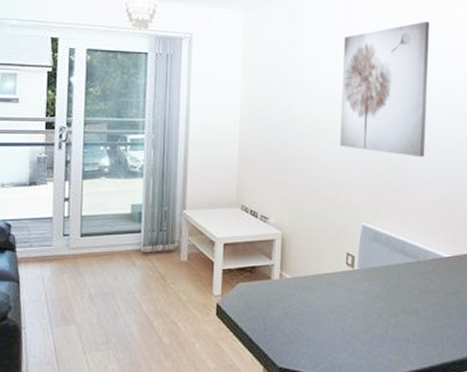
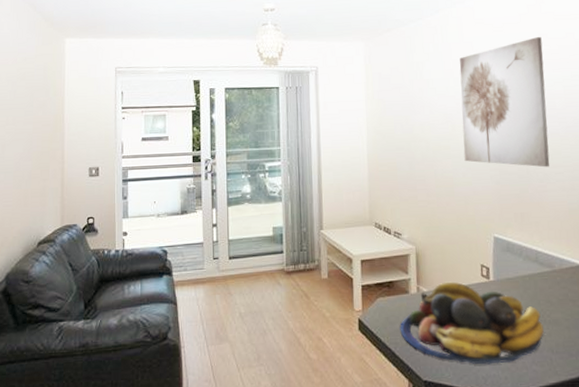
fruit bowl: none [259,269,402,353] -> present [400,281,544,365]

